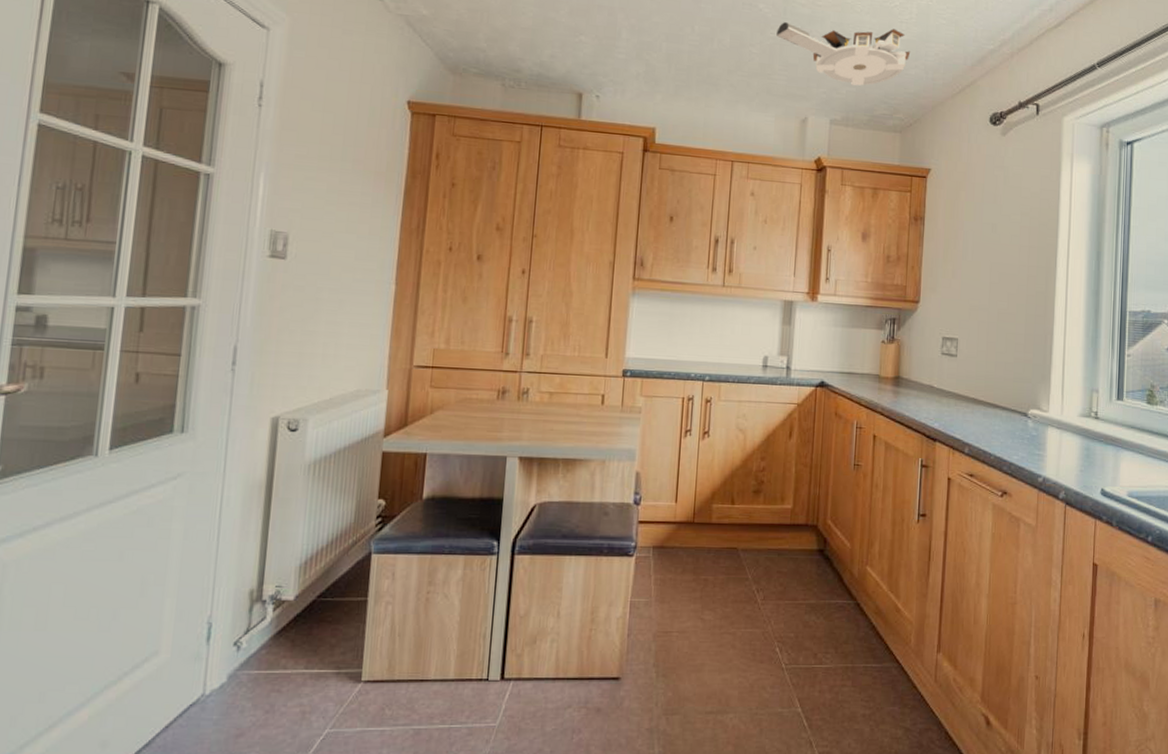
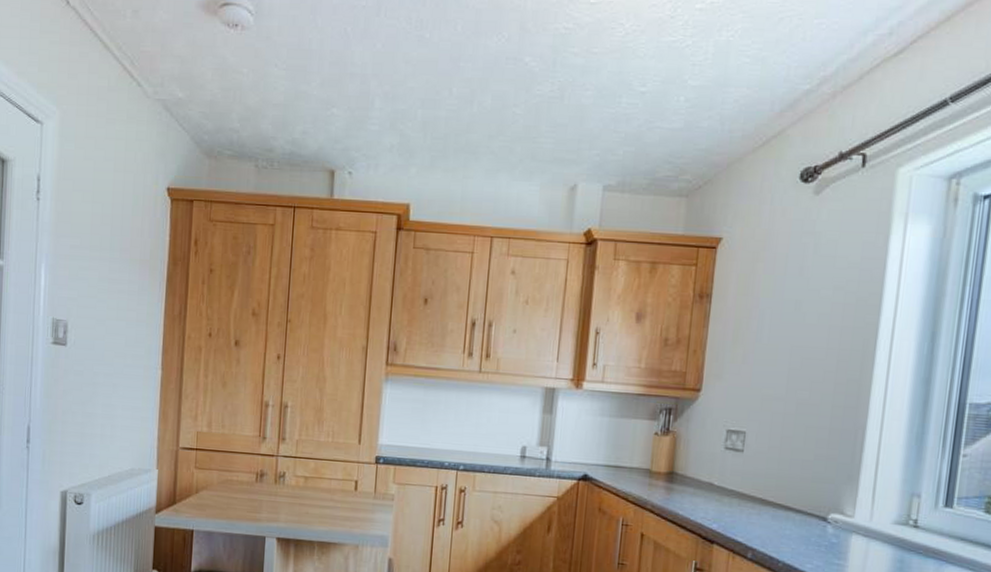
architectural model: present [776,22,911,86] -> none [544,73,704,144]

